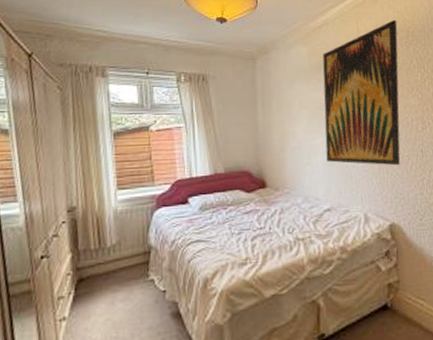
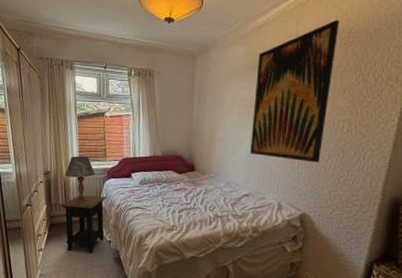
side table: none [92,231,157,315] -> present [61,195,107,253]
table lamp: none [99,182,140,245] -> present [66,156,96,203]

